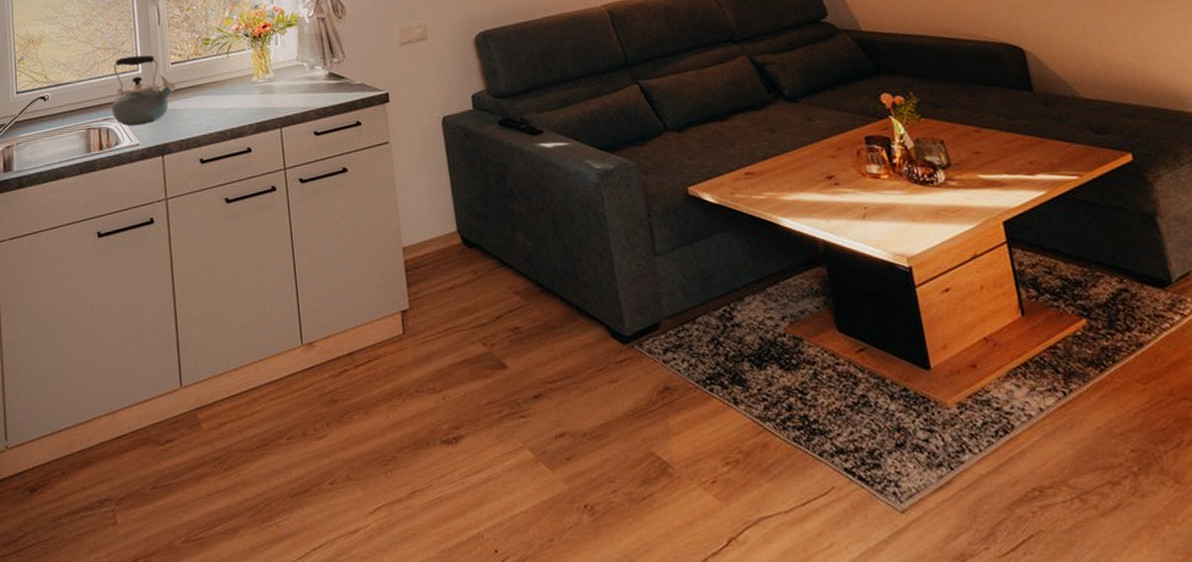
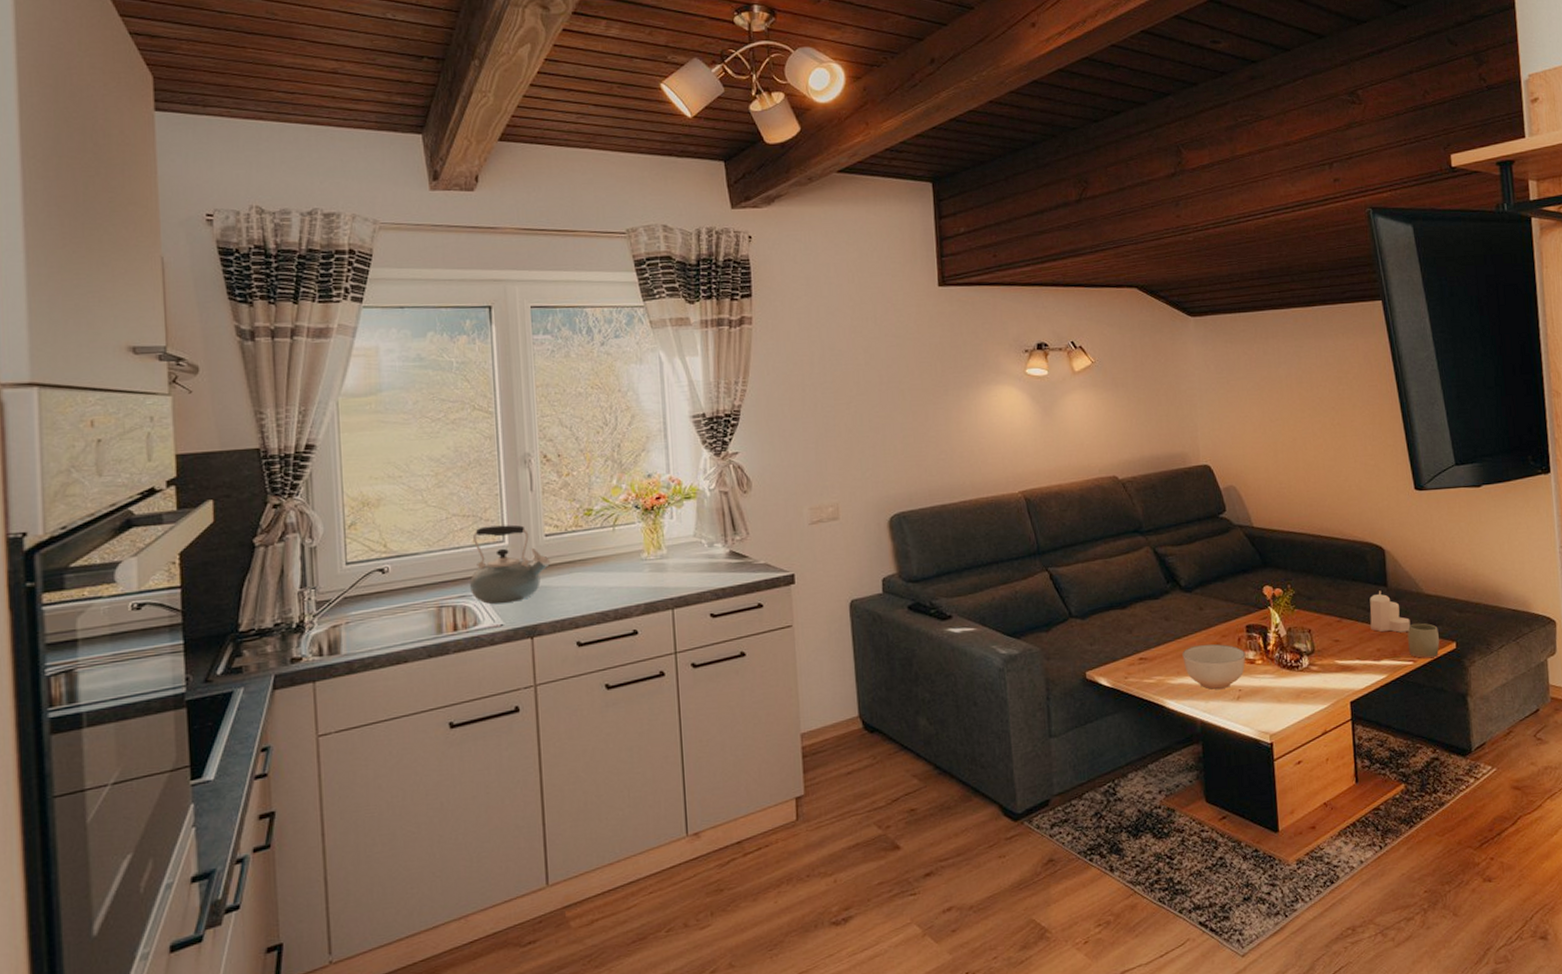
bowl: none [793,157,869,207] -> present [1182,643,1246,689]
candle: none [1012,96,1069,143] -> present [1370,590,1411,633]
mug: none [1066,131,1111,173] -> present [1407,623,1440,659]

